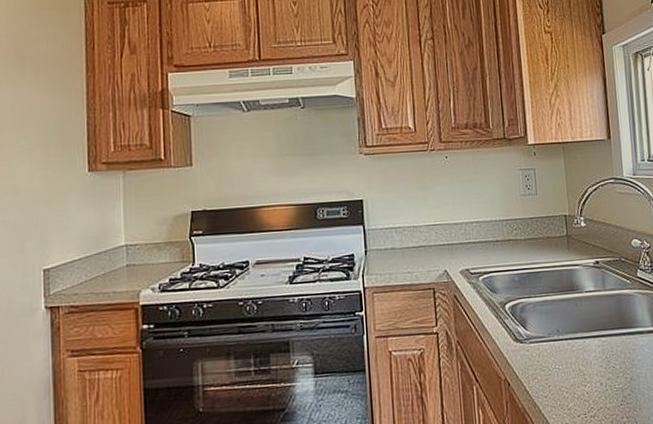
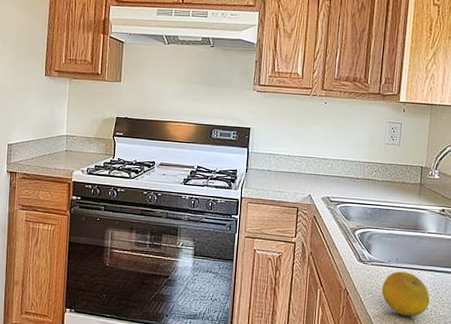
fruit: none [546,343,603,399] -> present [381,271,430,317]

